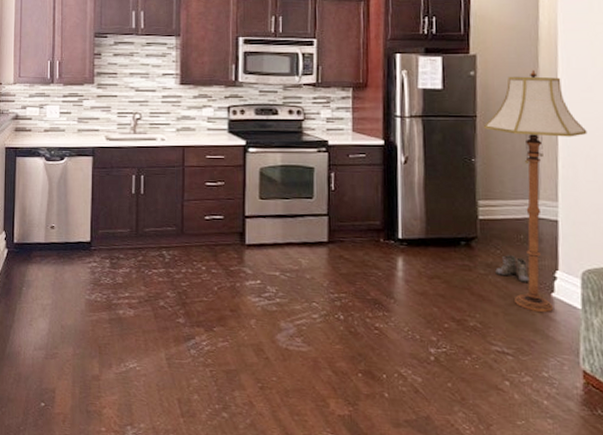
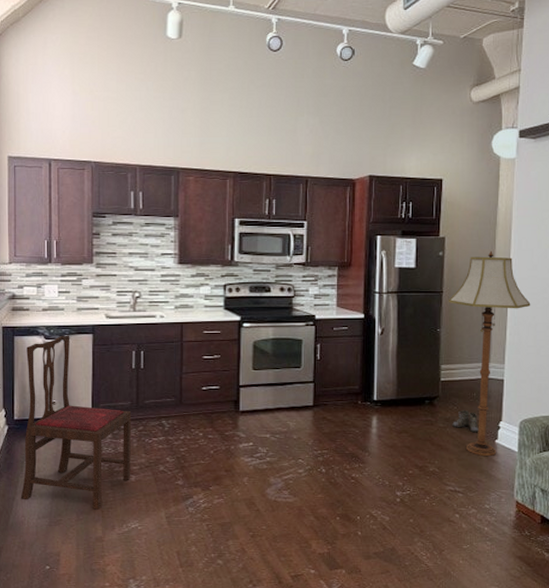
dining chair: none [17,157,131,345] -> present [20,335,132,510]

